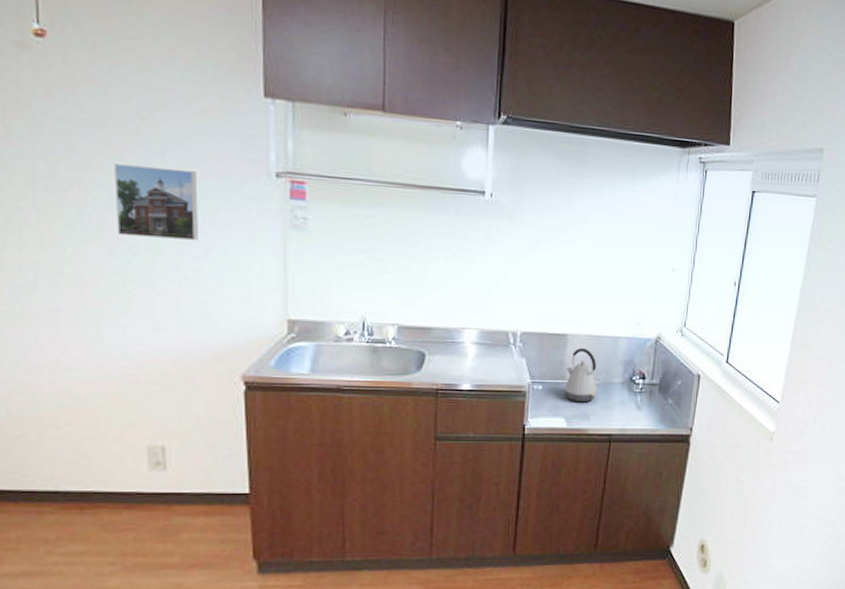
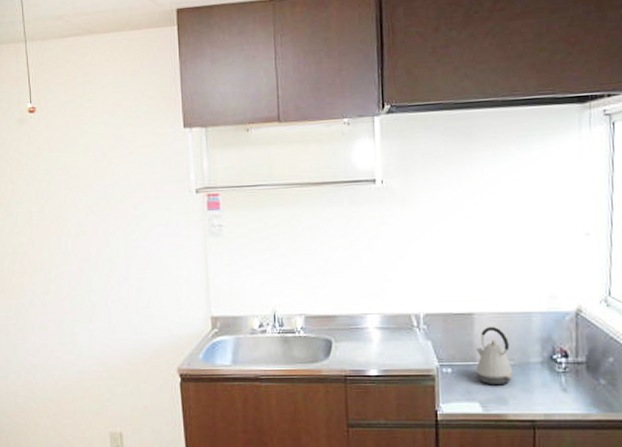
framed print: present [115,164,198,241] -> none [81,197,140,256]

